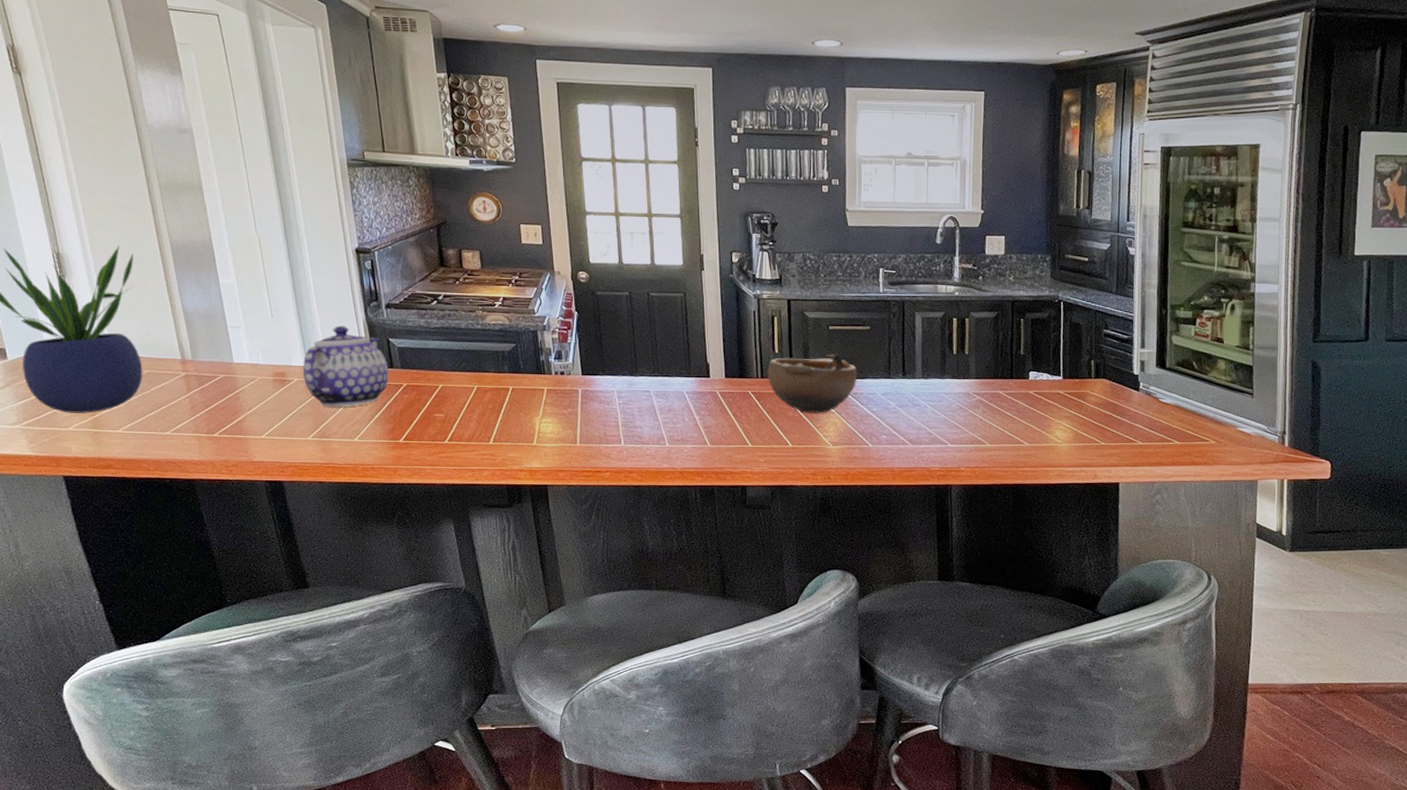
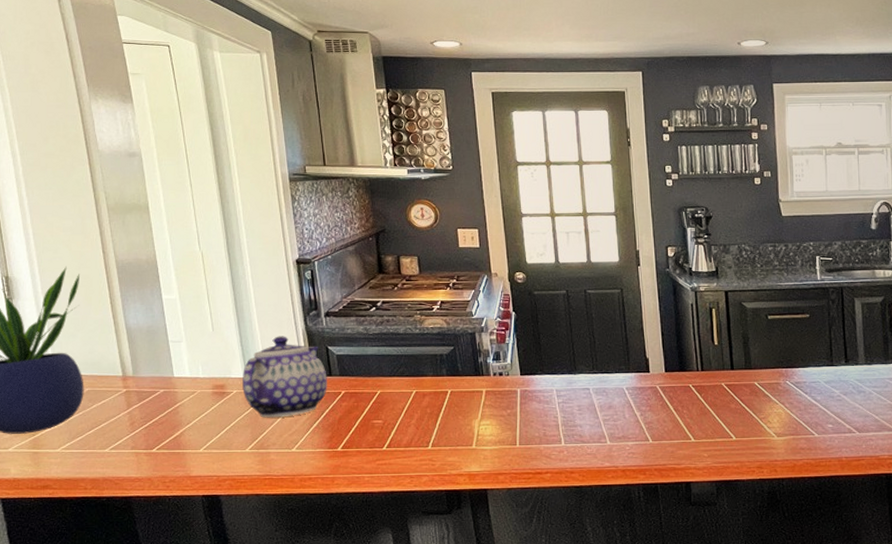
bowl: present [767,353,857,413] -> none [707,342,799,404]

